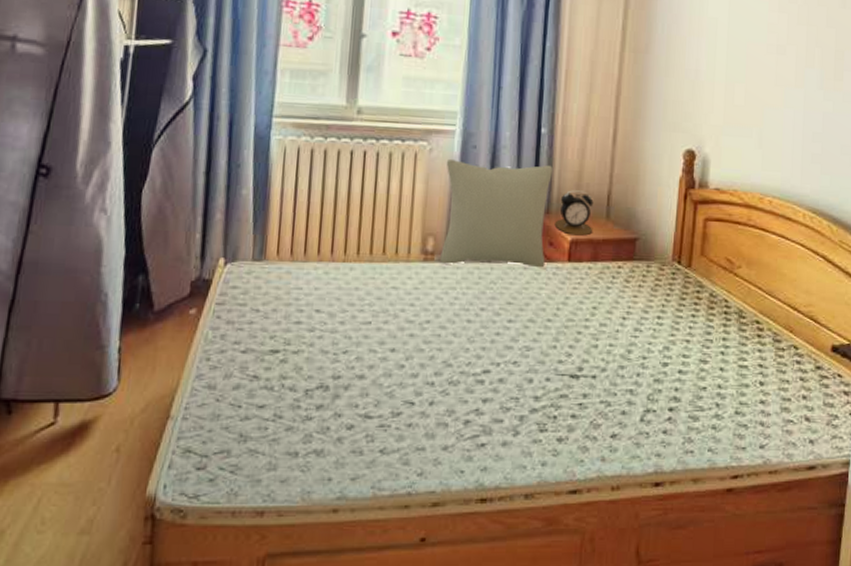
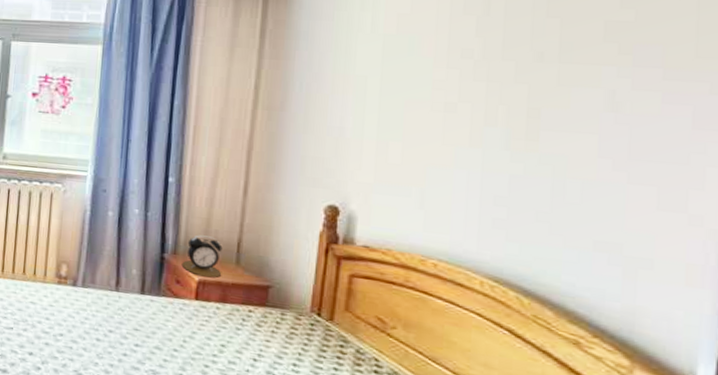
pillow: present [440,158,553,268] -> none [72,199,180,303]

